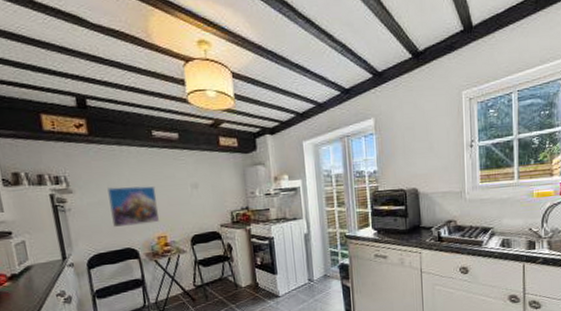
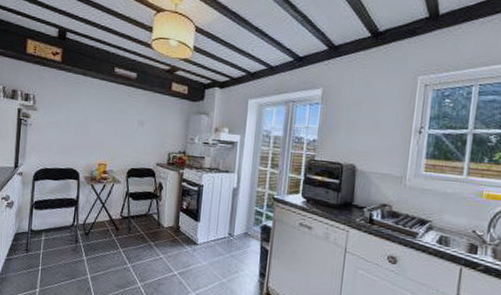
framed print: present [107,185,160,227] -> none [63,111,107,151]

